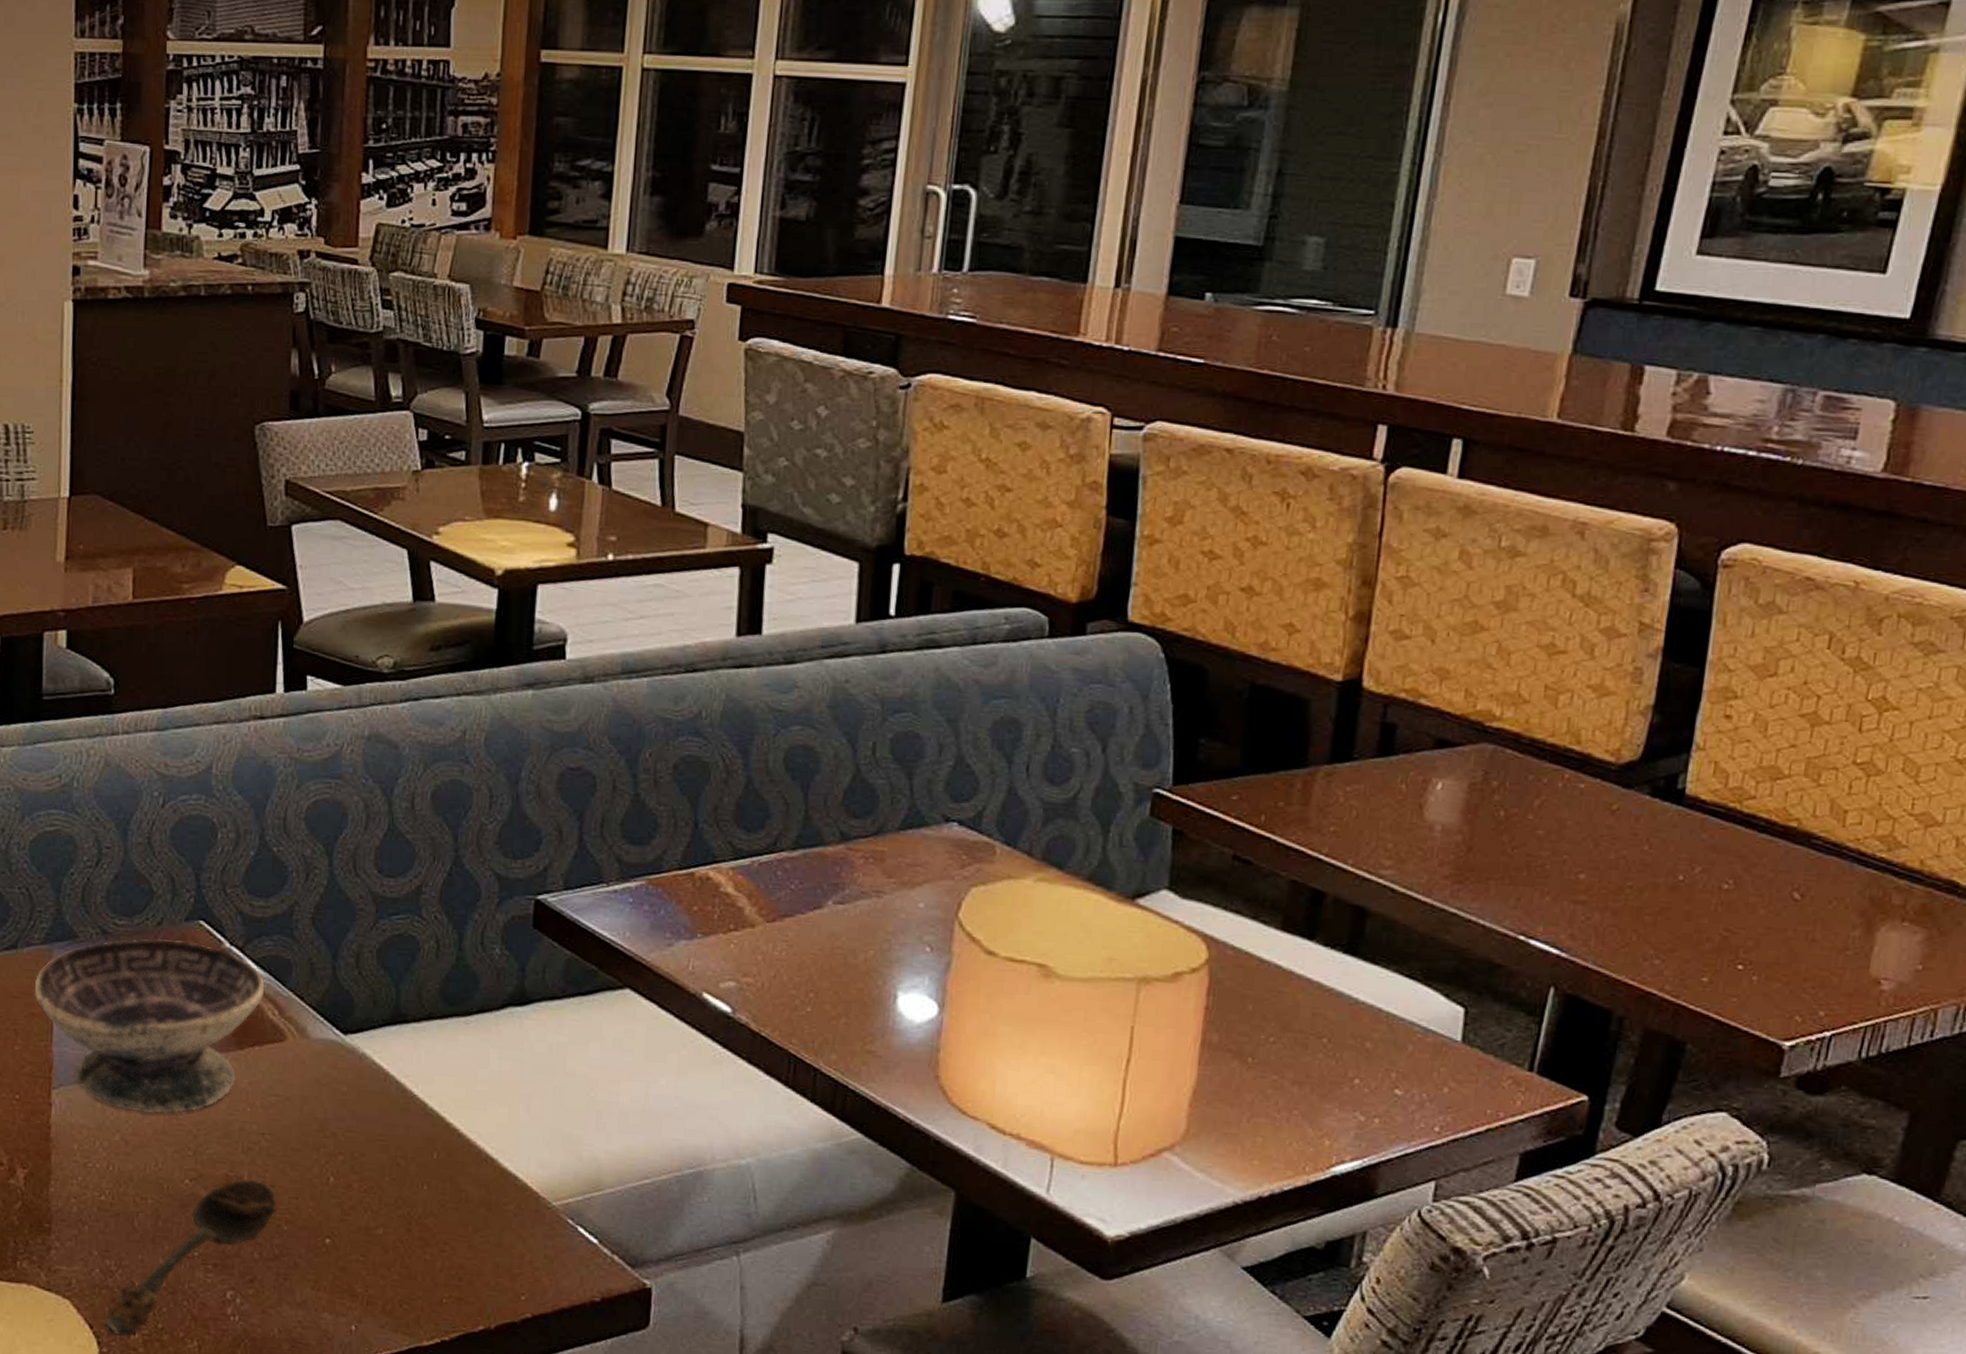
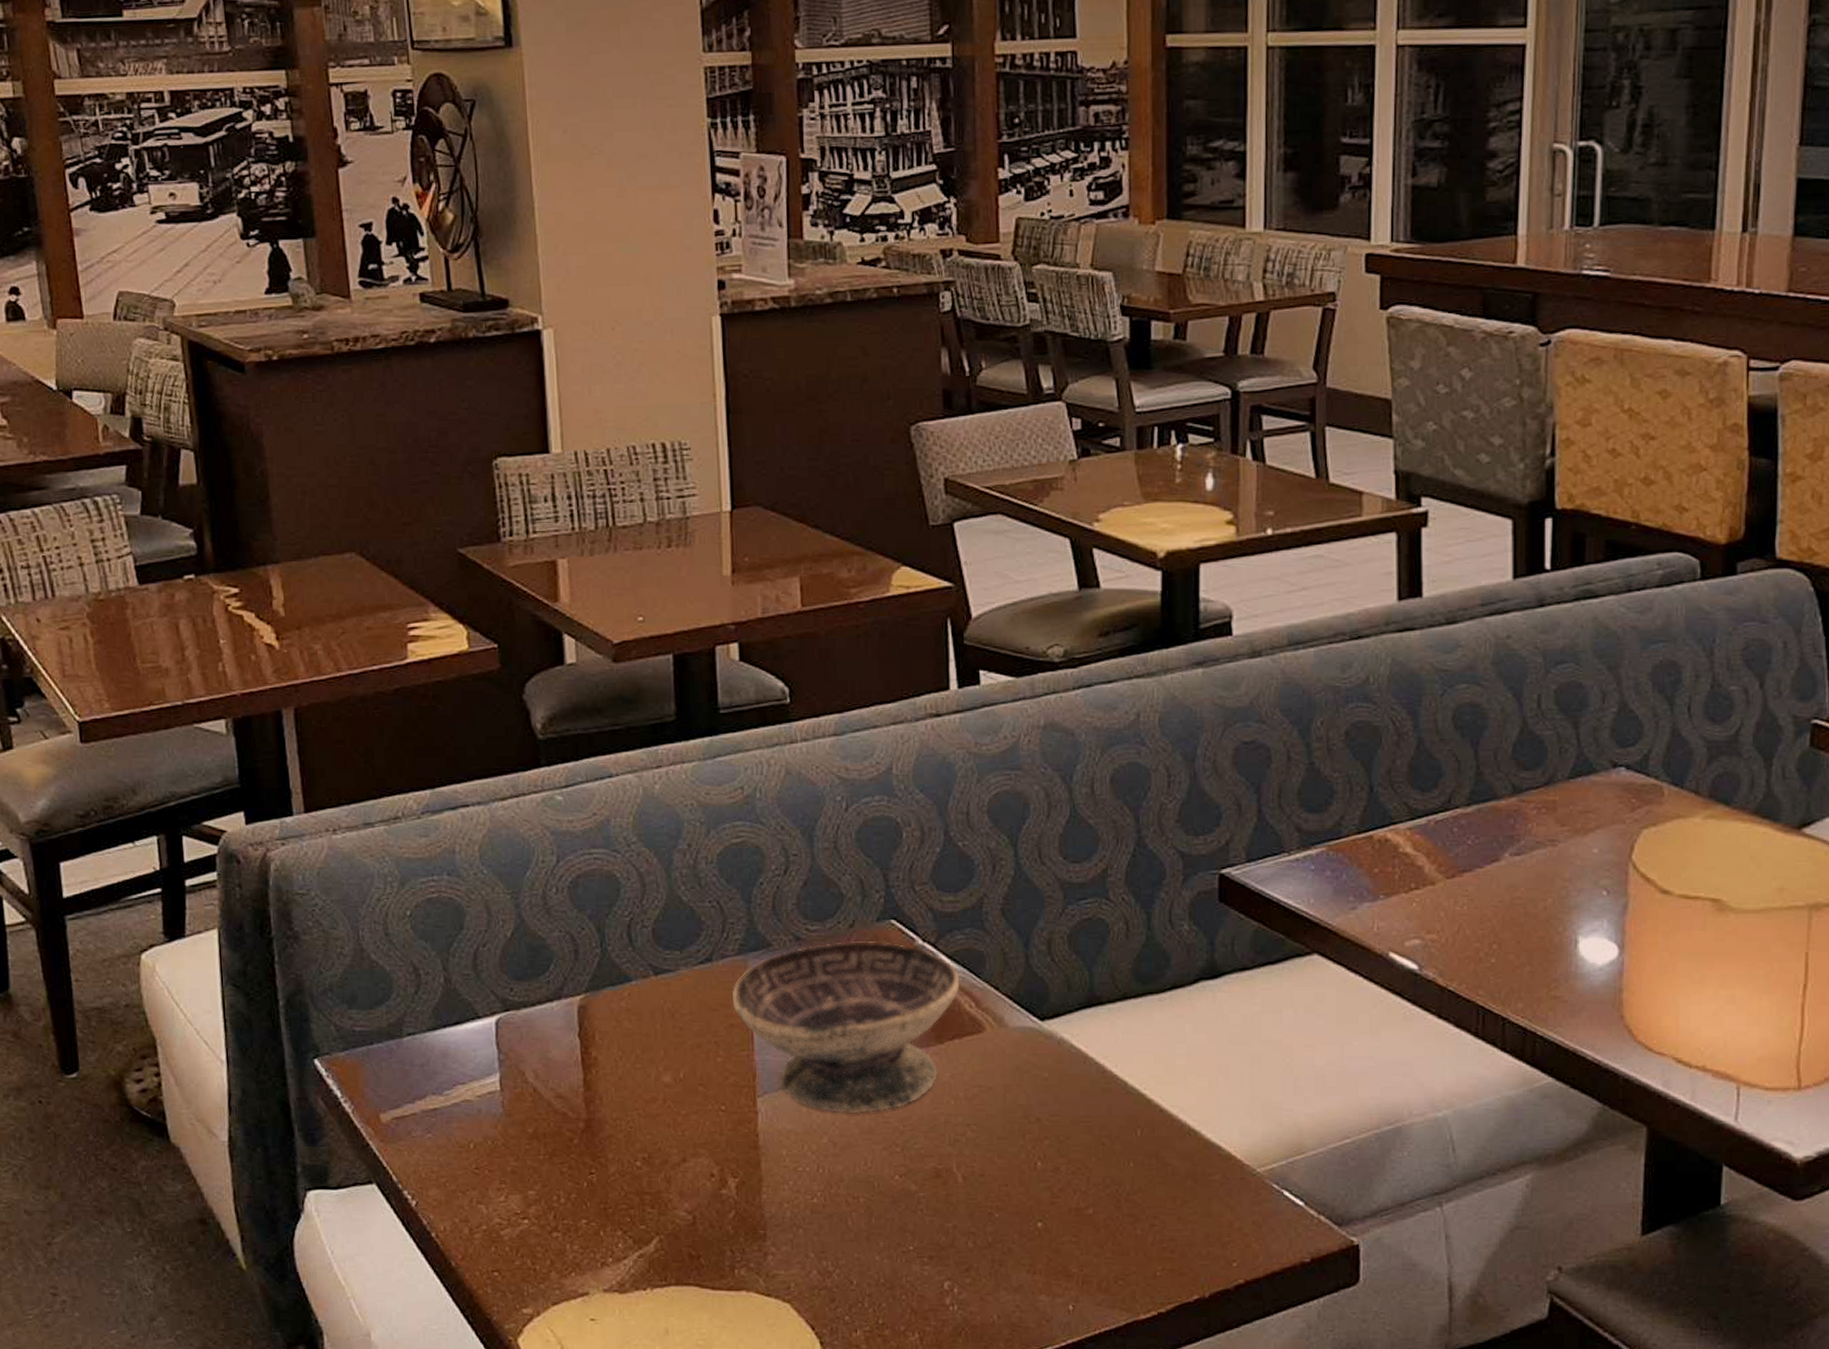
spoon: present [105,1179,276,1336] -> none [826,1170,986,1334]

